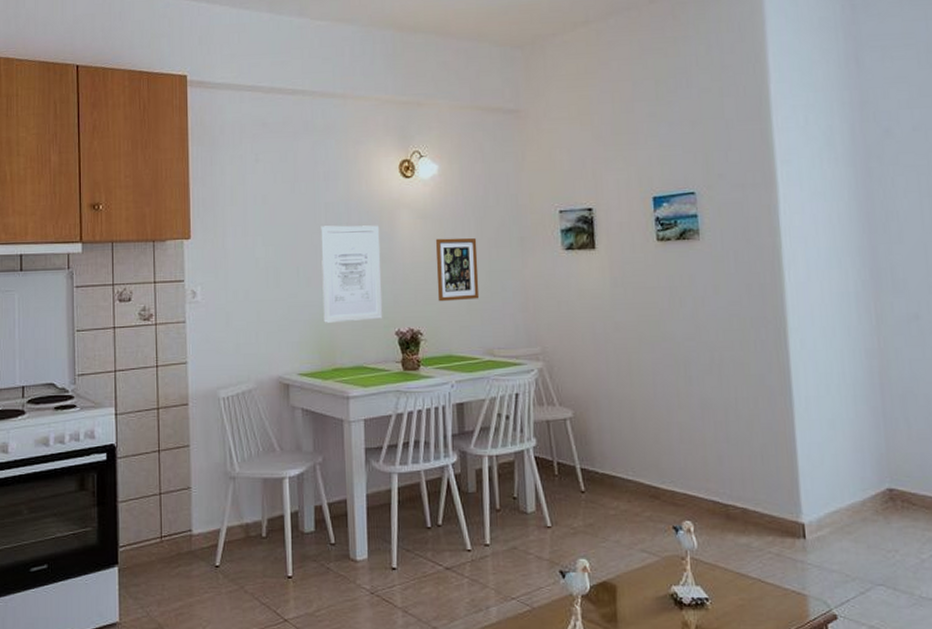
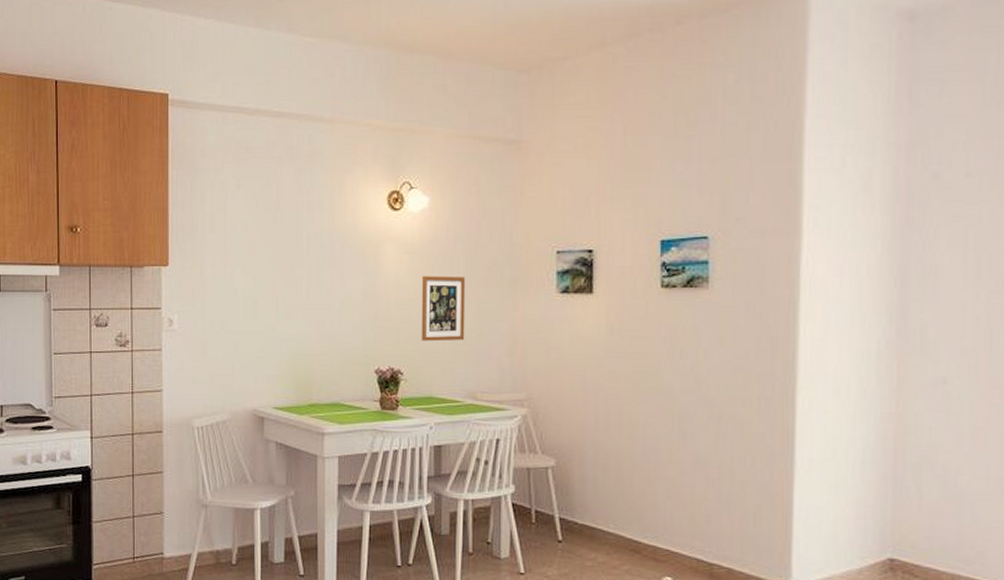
wall art: present [320,225,382,323] -> none [301,258,364,358]

